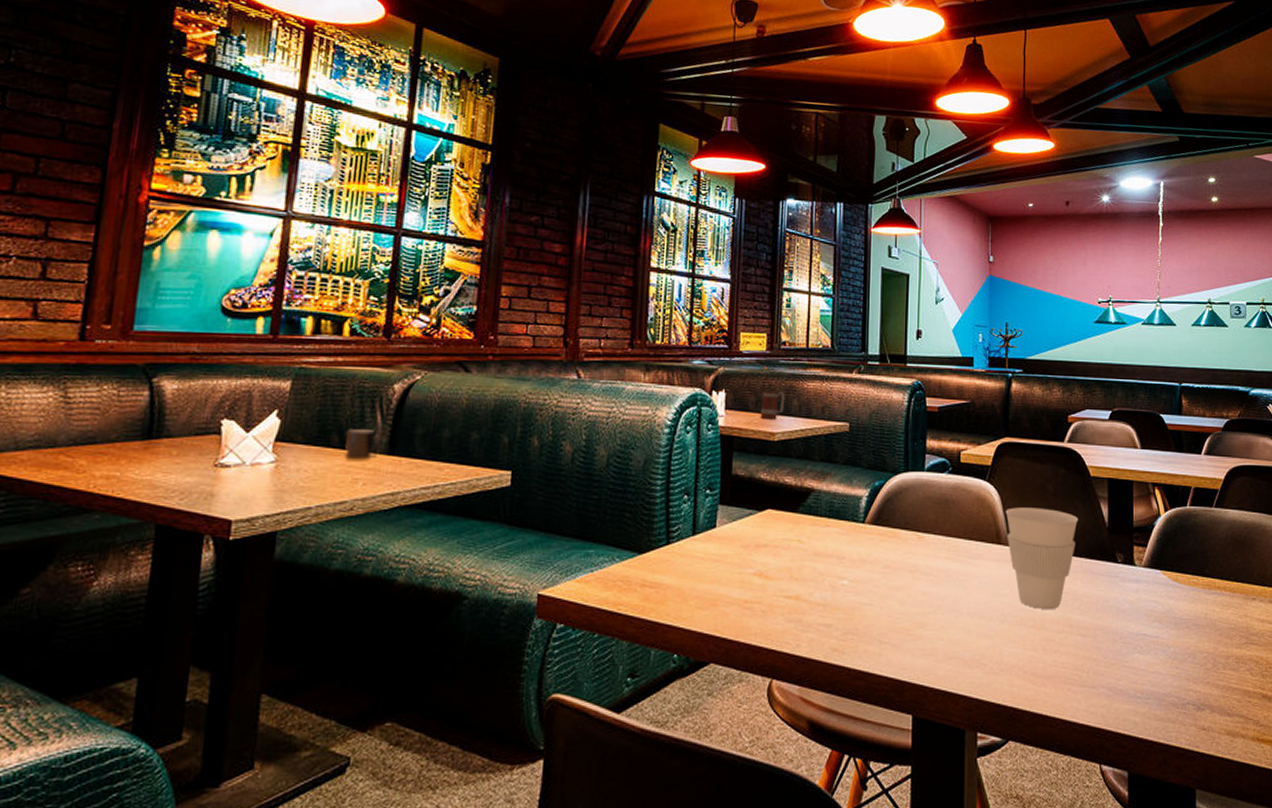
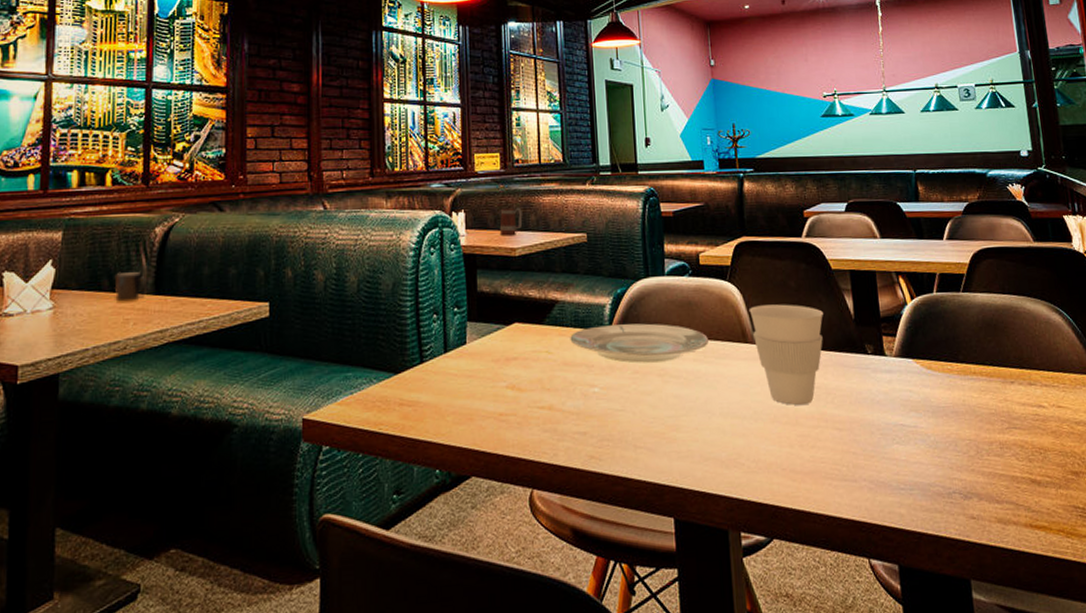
plate: none [823,518,963,558] -> present [570,323,709,364]

